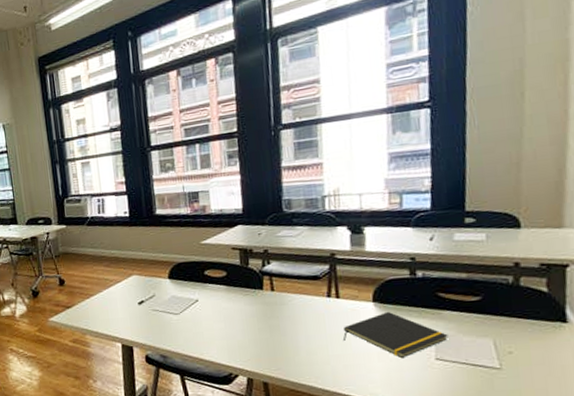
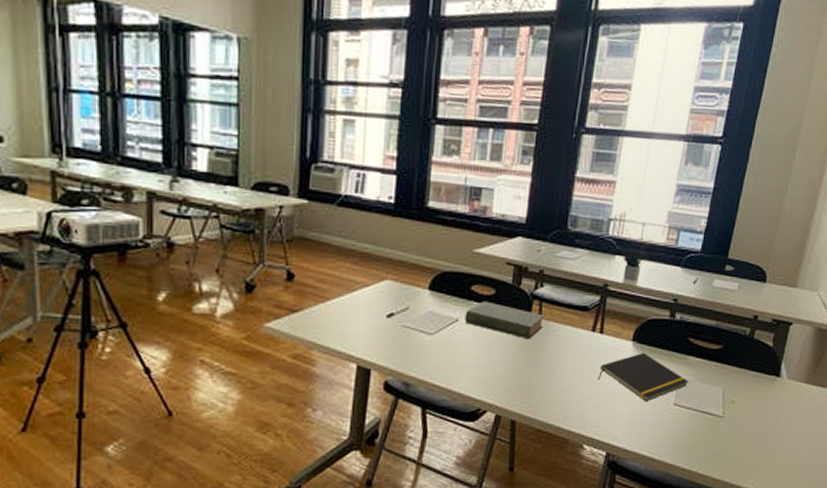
book: none [203,282,277,311] -> present [465,301,545,340]

